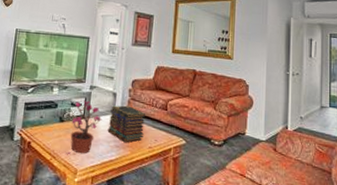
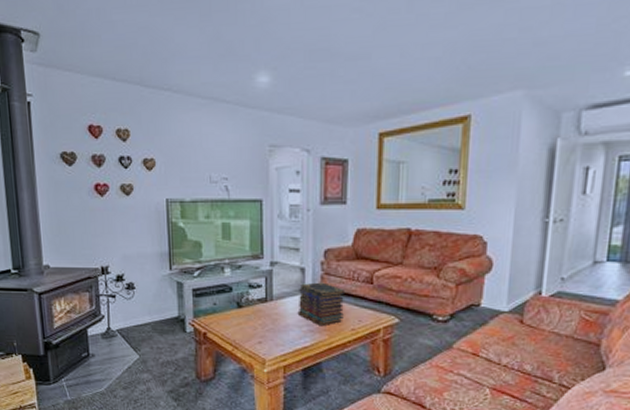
potted plant: present [66,100,102,154] -> none [250,280,290,343]

